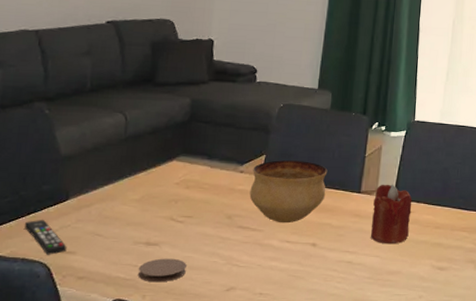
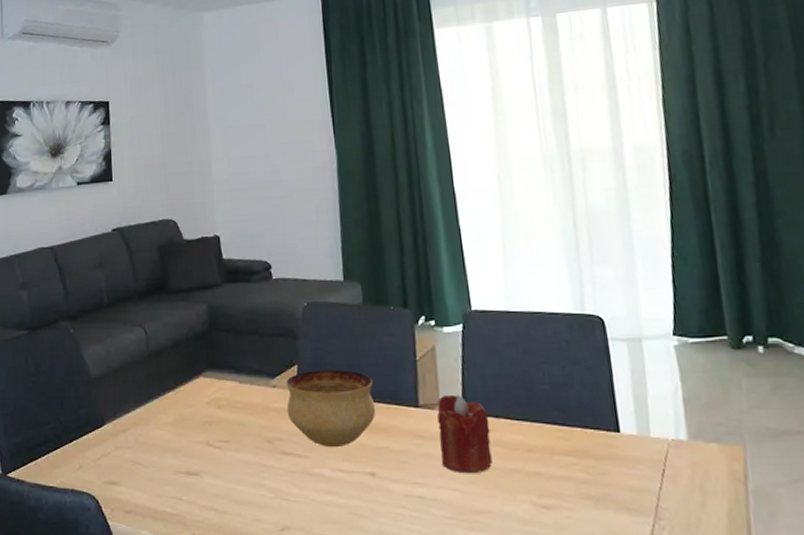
remote control: present [24,219,67,255] -> none [68,446,111,486]
coaster: present [137,258,187,283] -> none [183,490,233,519]

